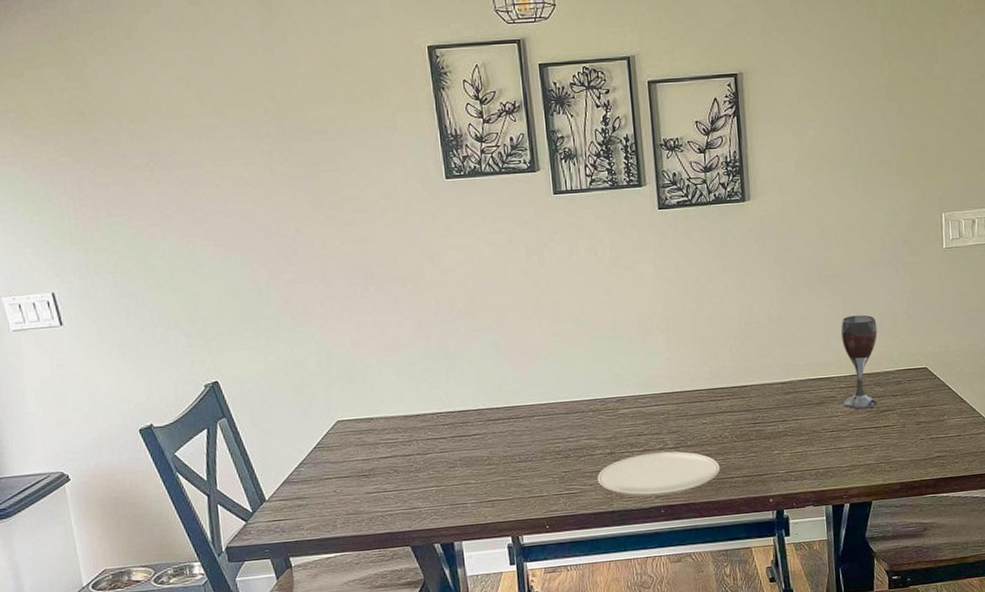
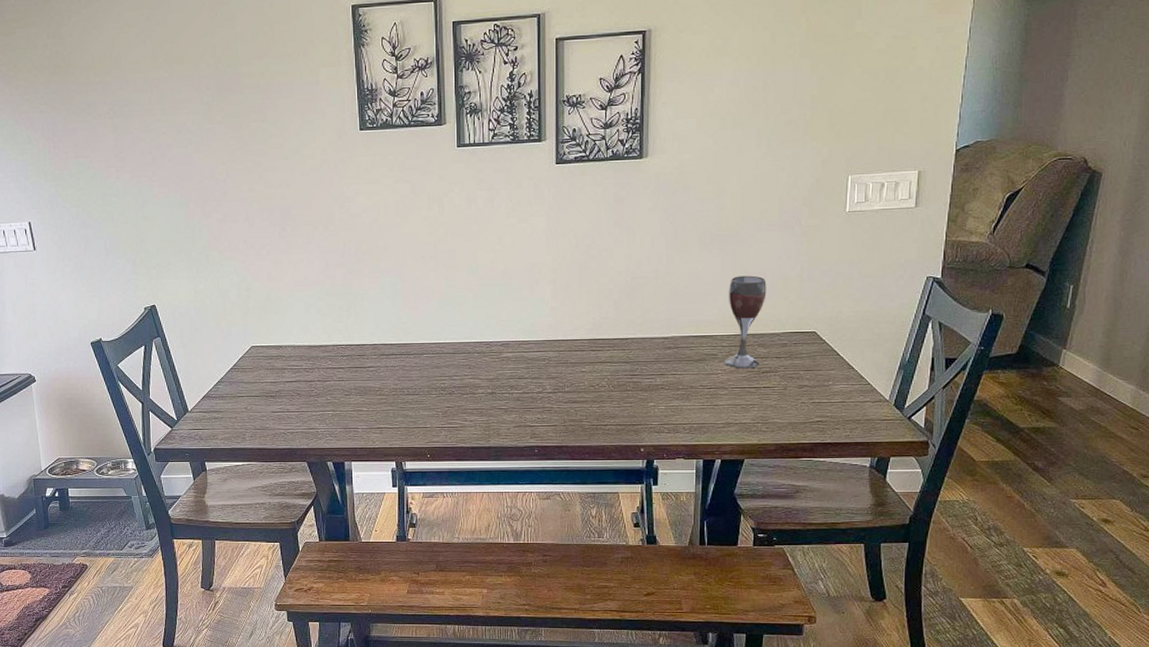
plate: present [597,451,720,497] -> none [477,395,595,436]

